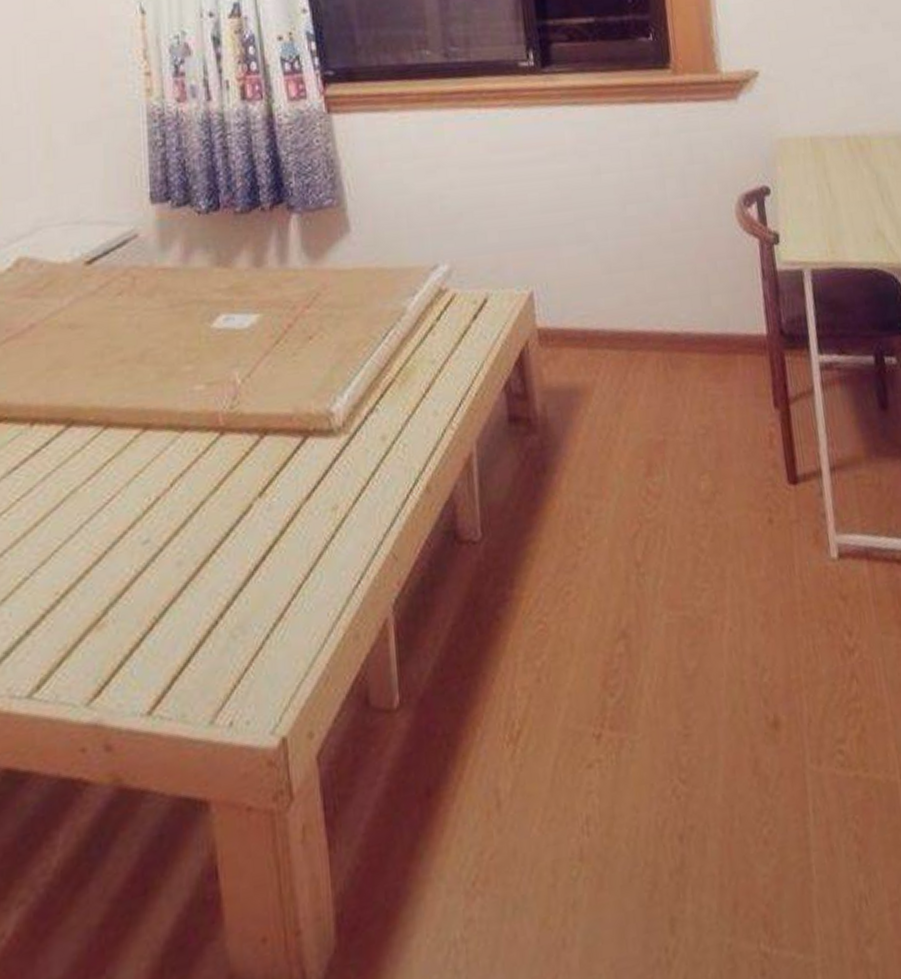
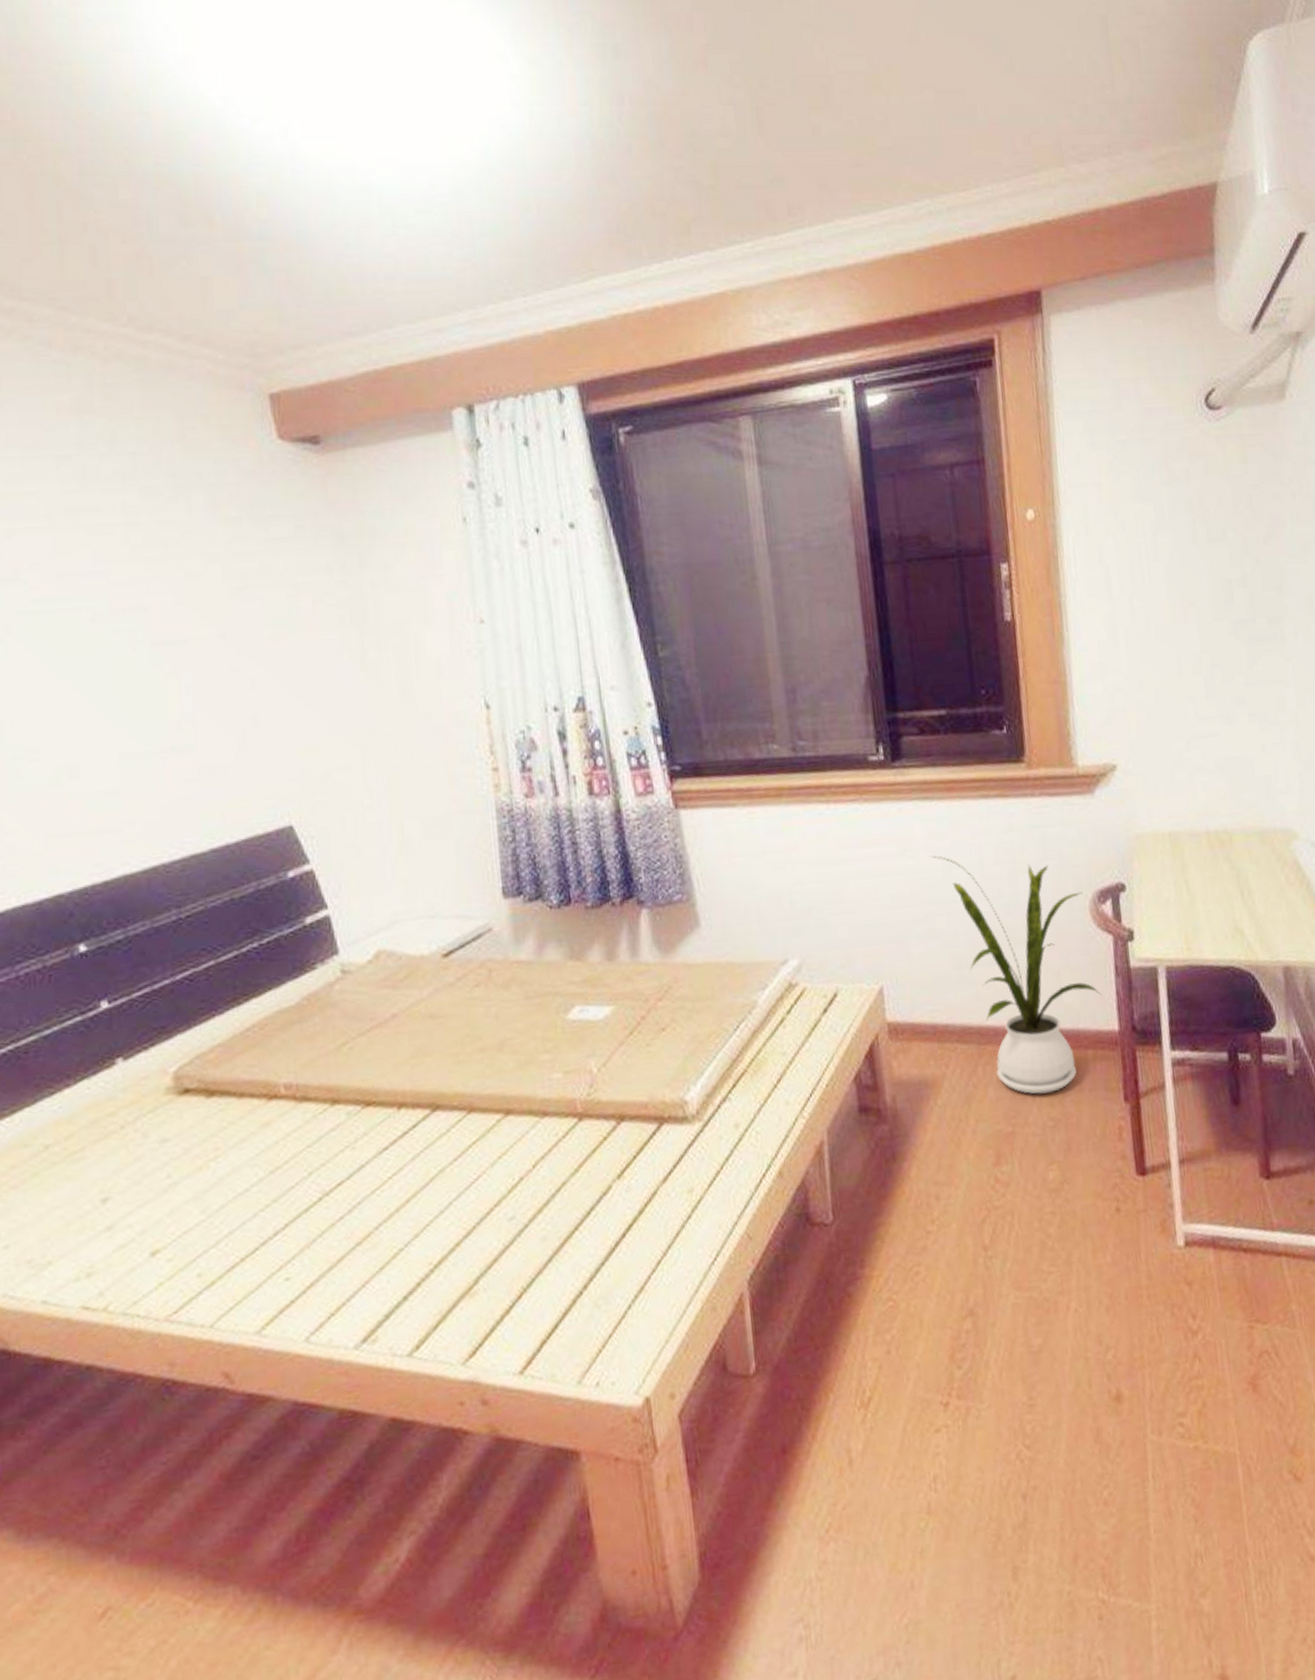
house plant: none [580,160,750,401] -> present [930,855,1102,1094]

